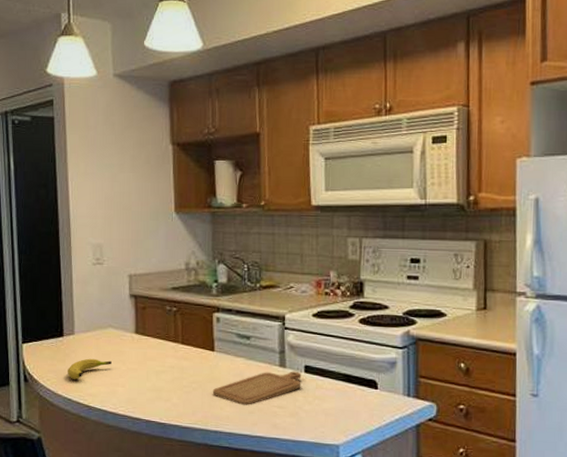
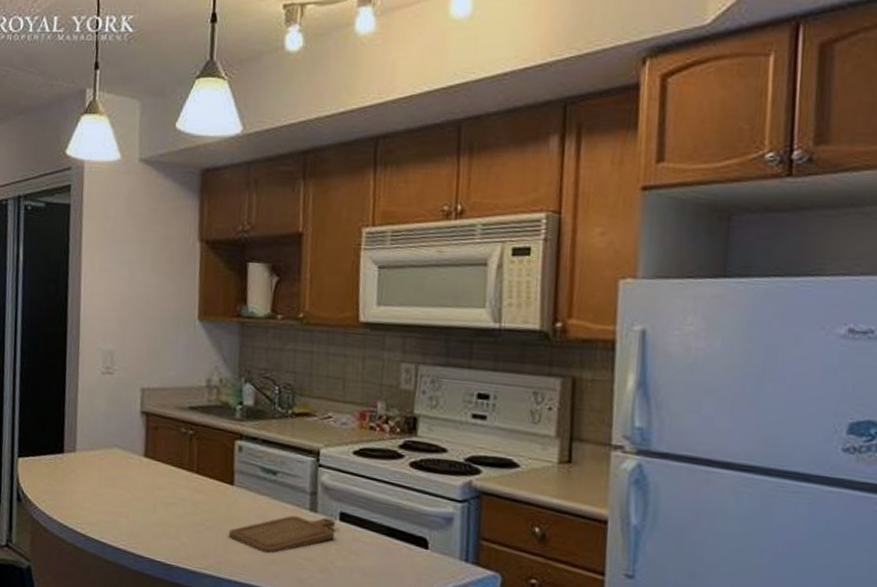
fruit: present [68,358,112,380] -> none [65,480,115,504]

